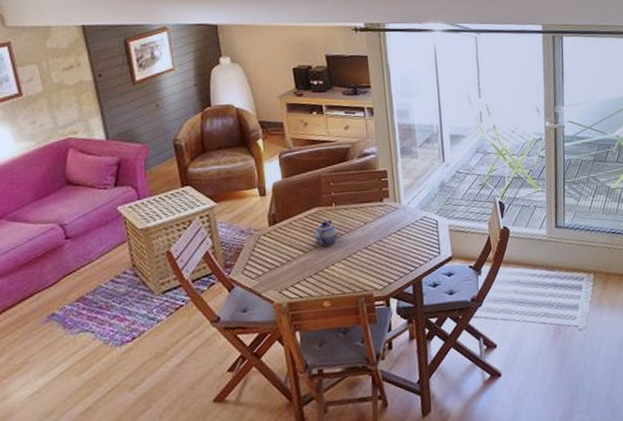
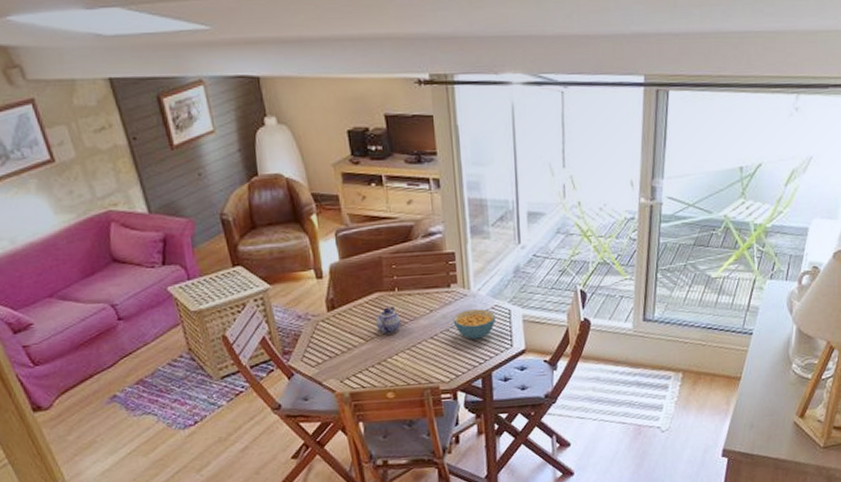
cereal bowl: none [385,220,425,249] -> present [453,309,496,339]

